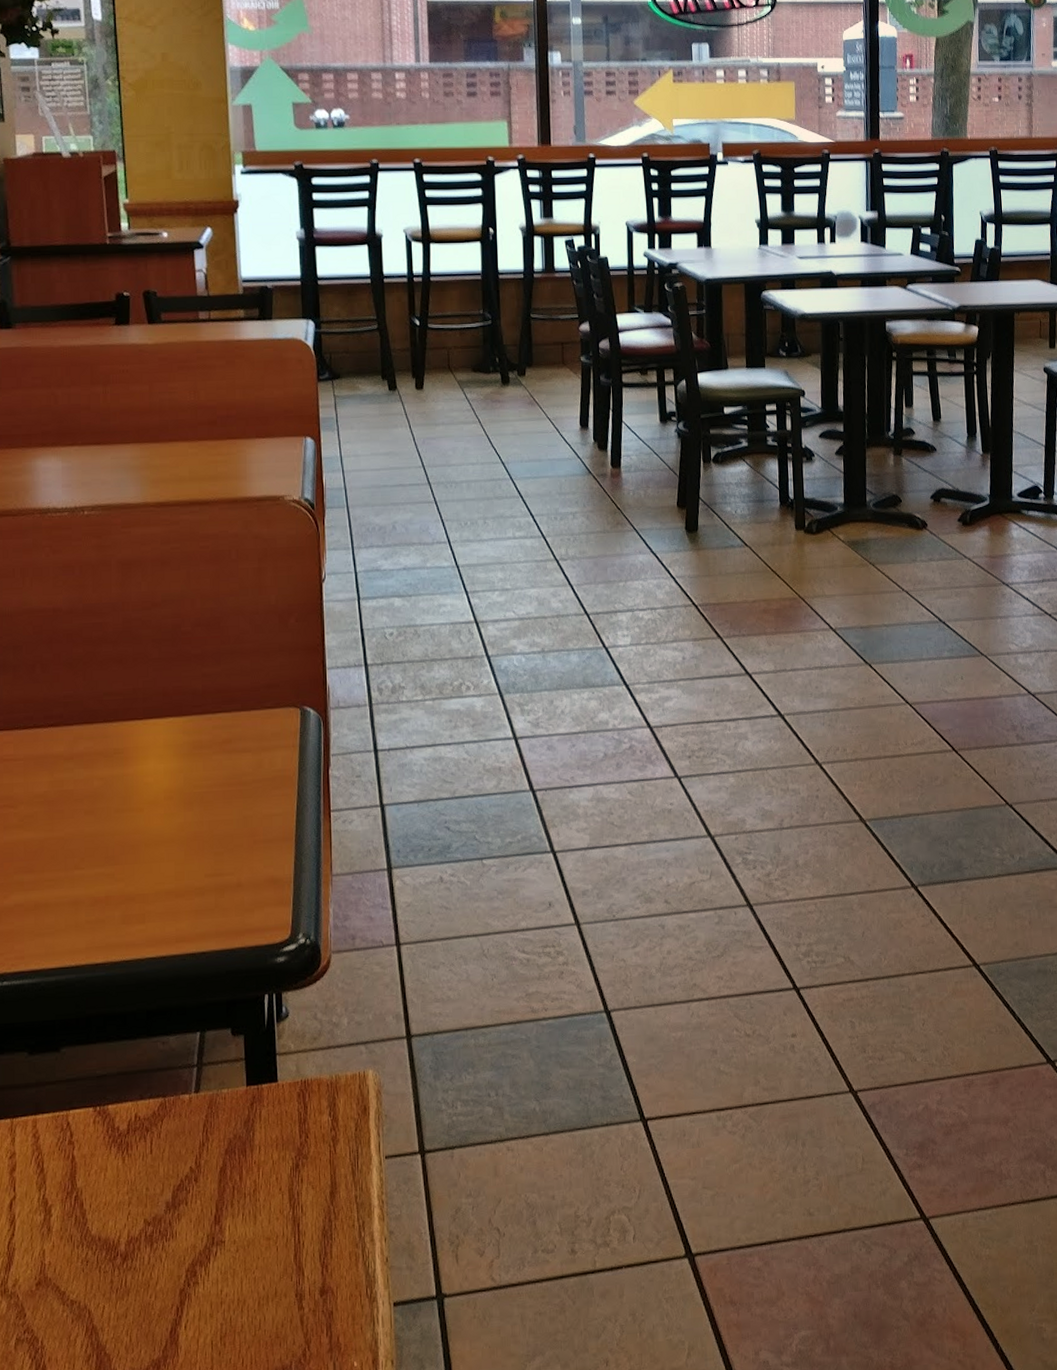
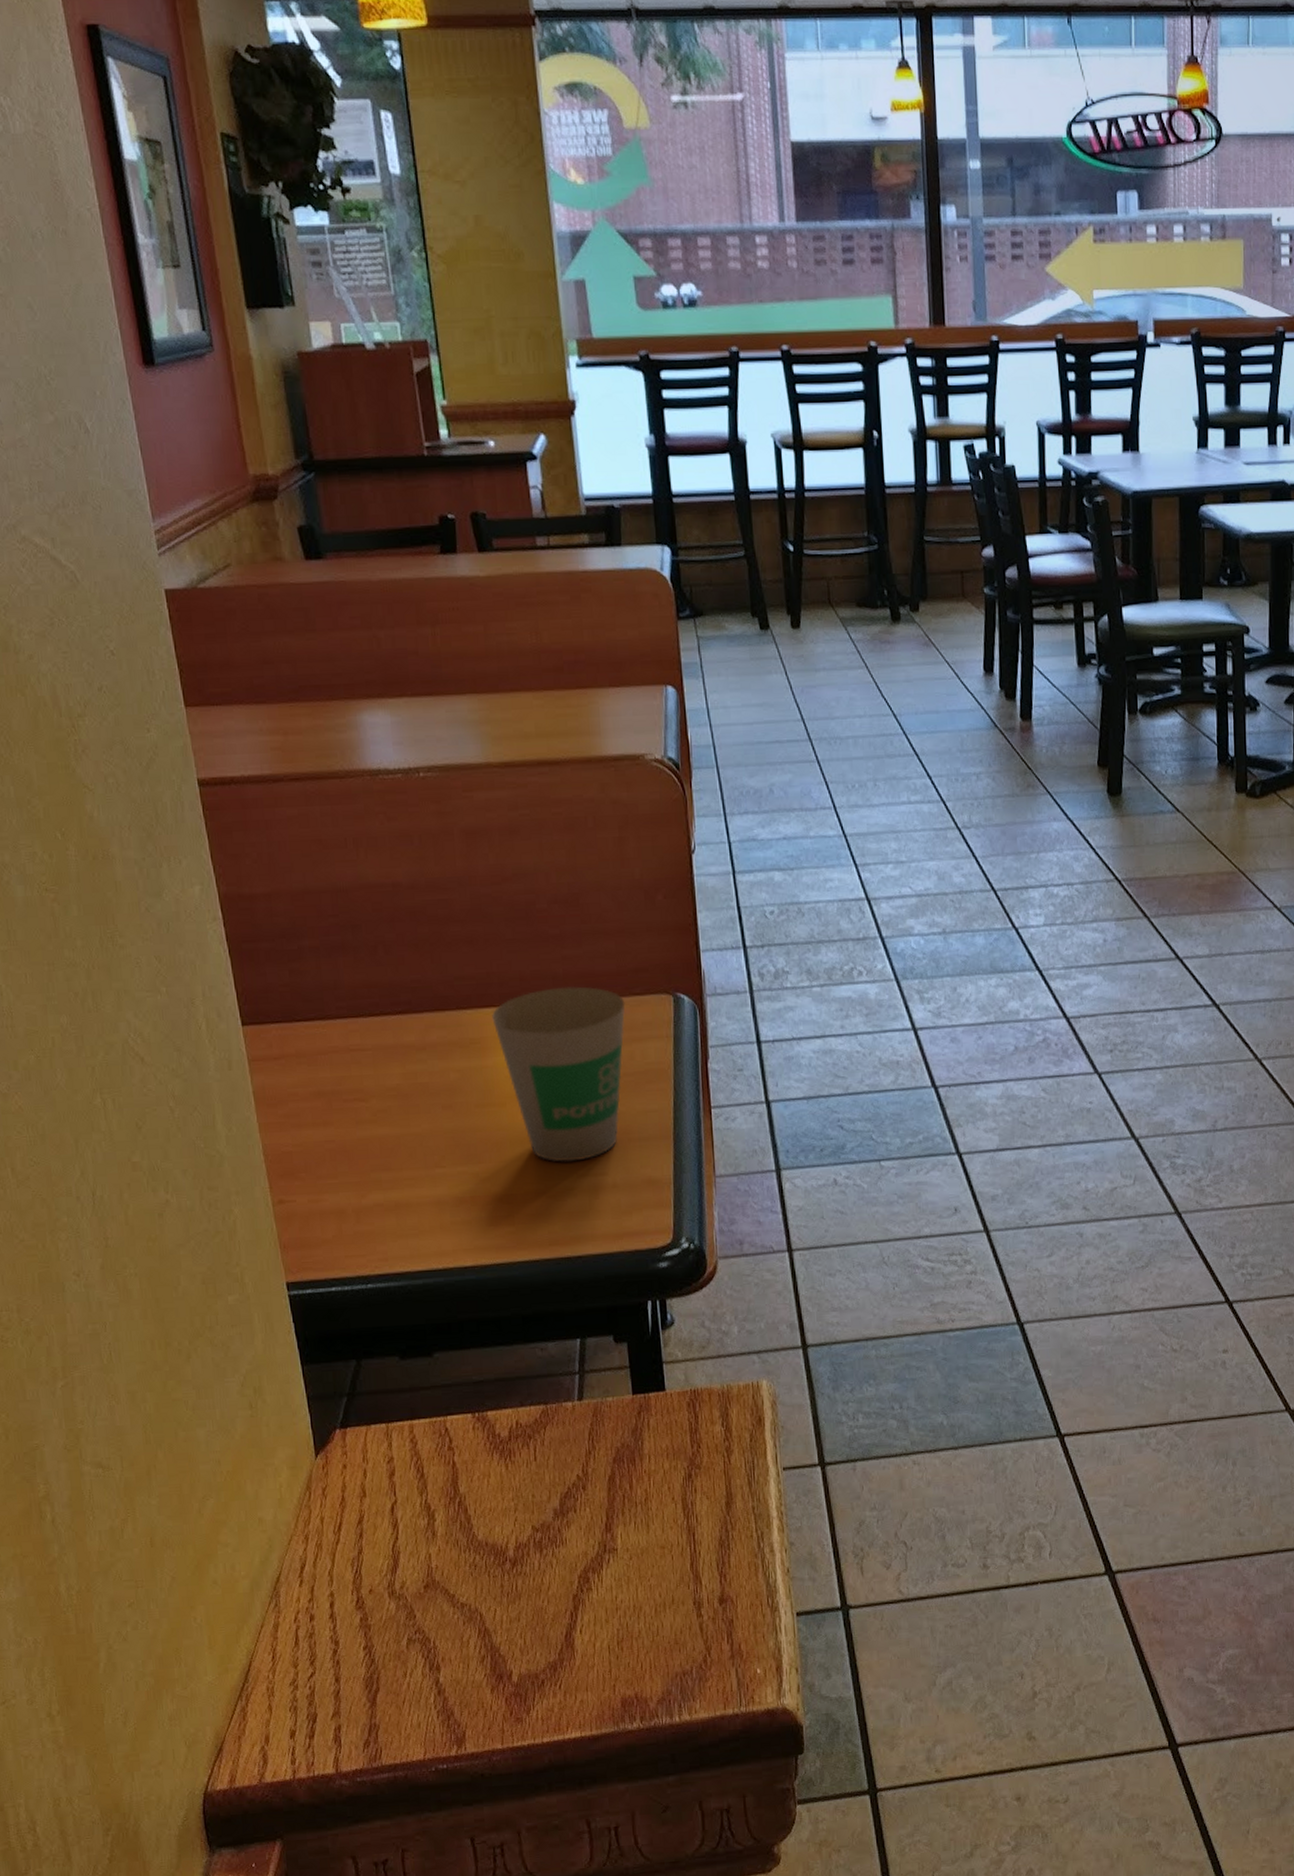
paper cup: none [136,701,257,863] -> present [492,986,625,1162]

